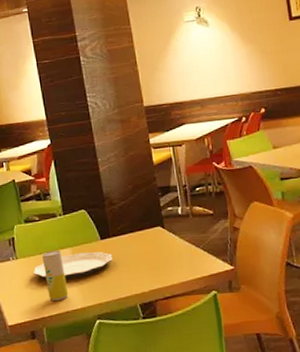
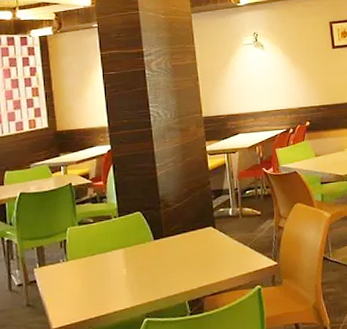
plate: present [33,251,113,279] -> none [84,251,164,279]
beverage can: present [41,250,68,301] -> none [93,251,117,302]

